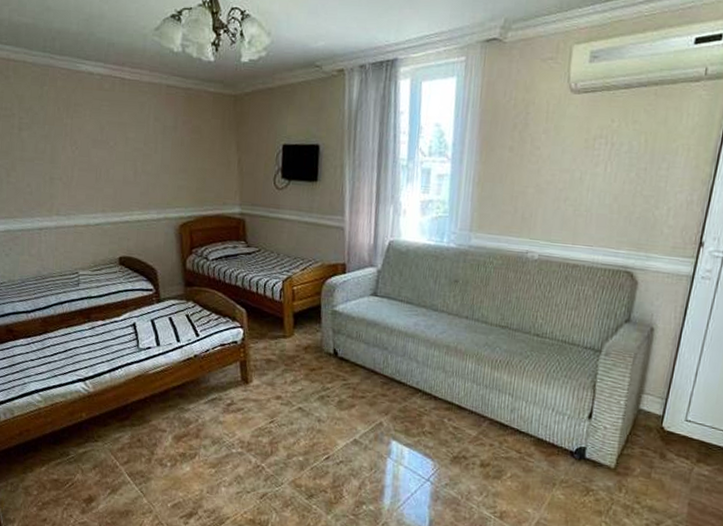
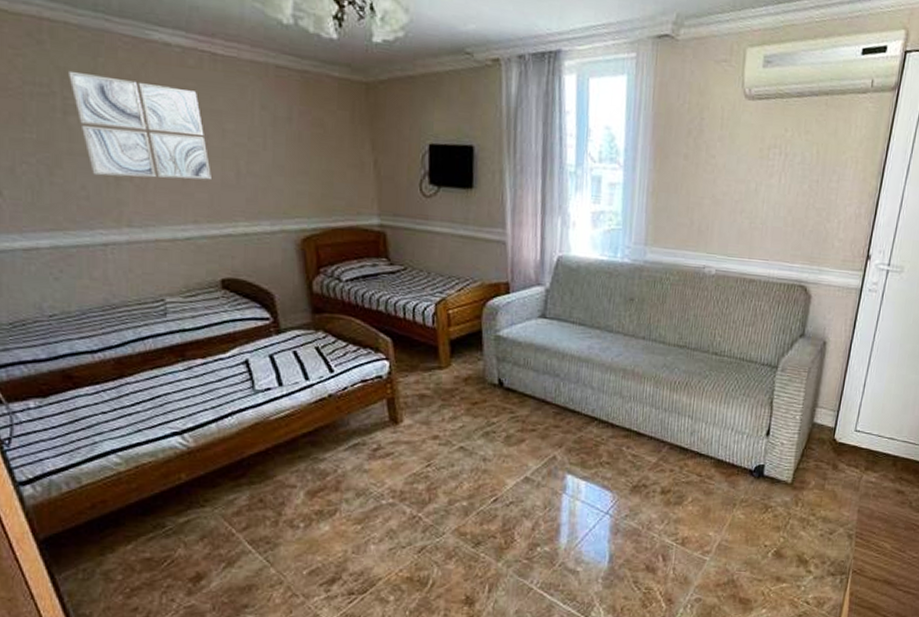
wall art: none [24,97,116,178] -> present [69,70,211,180]

